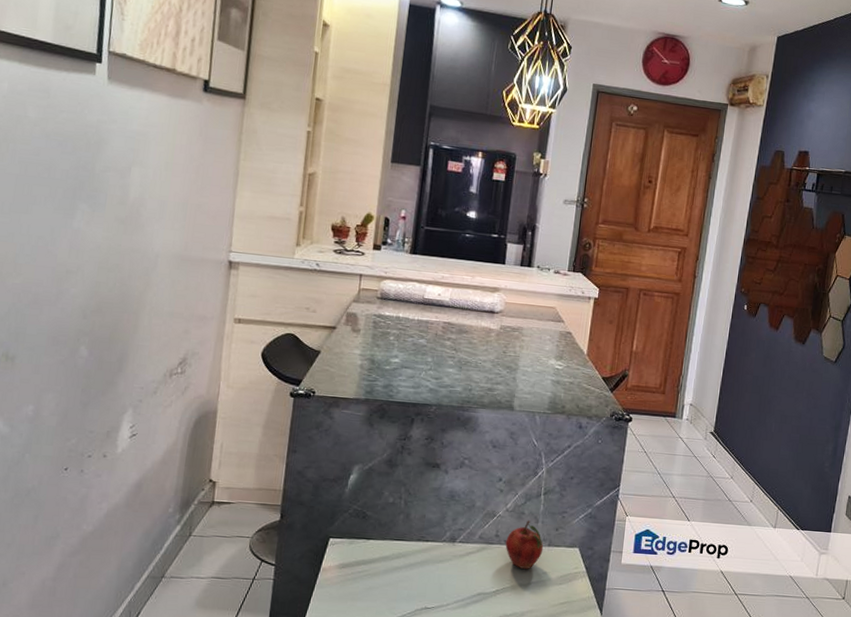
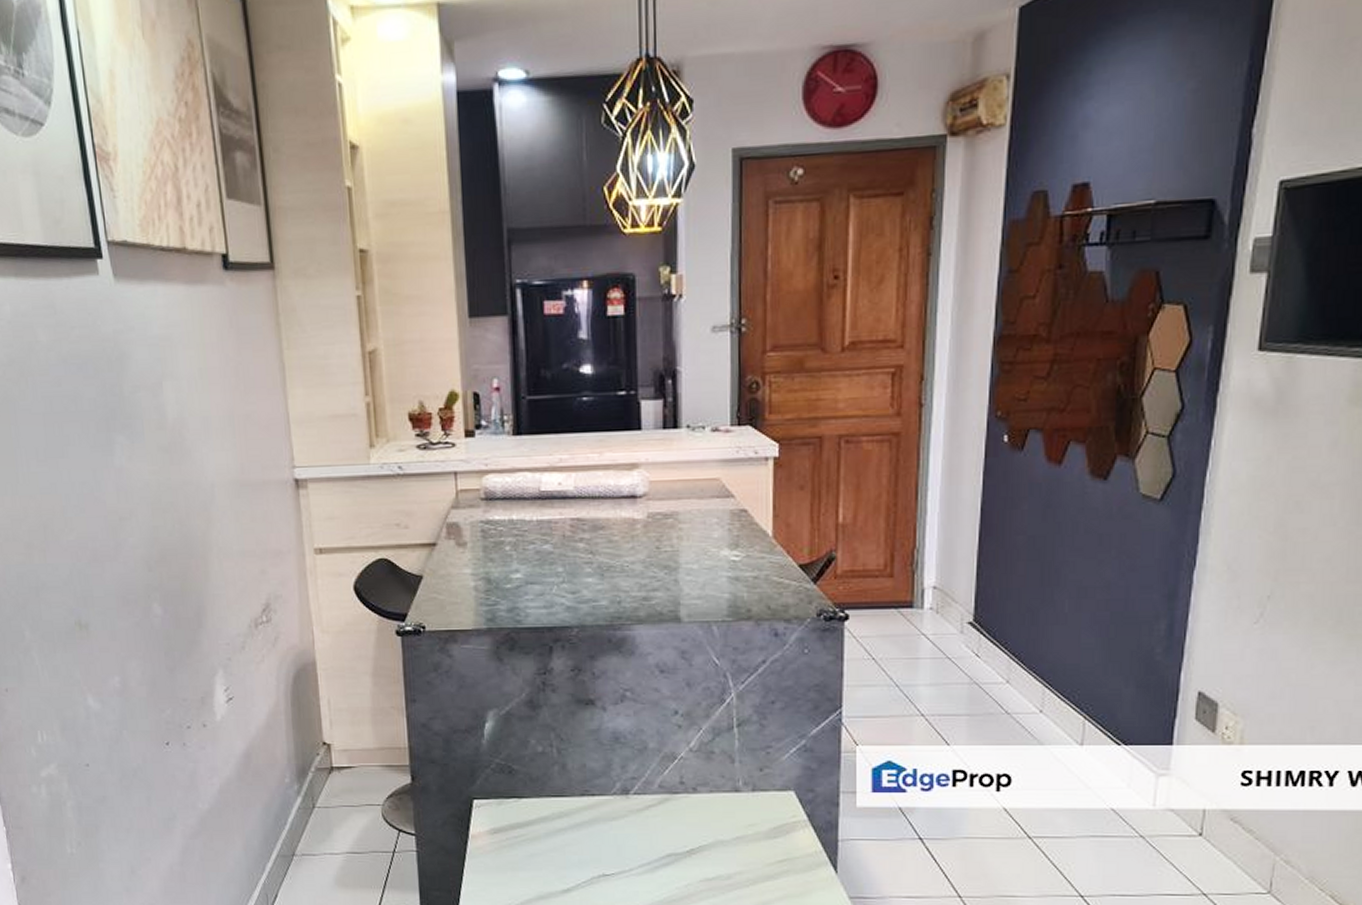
fruit: present [505,520,544,569] -> none [694,761,746,821]

